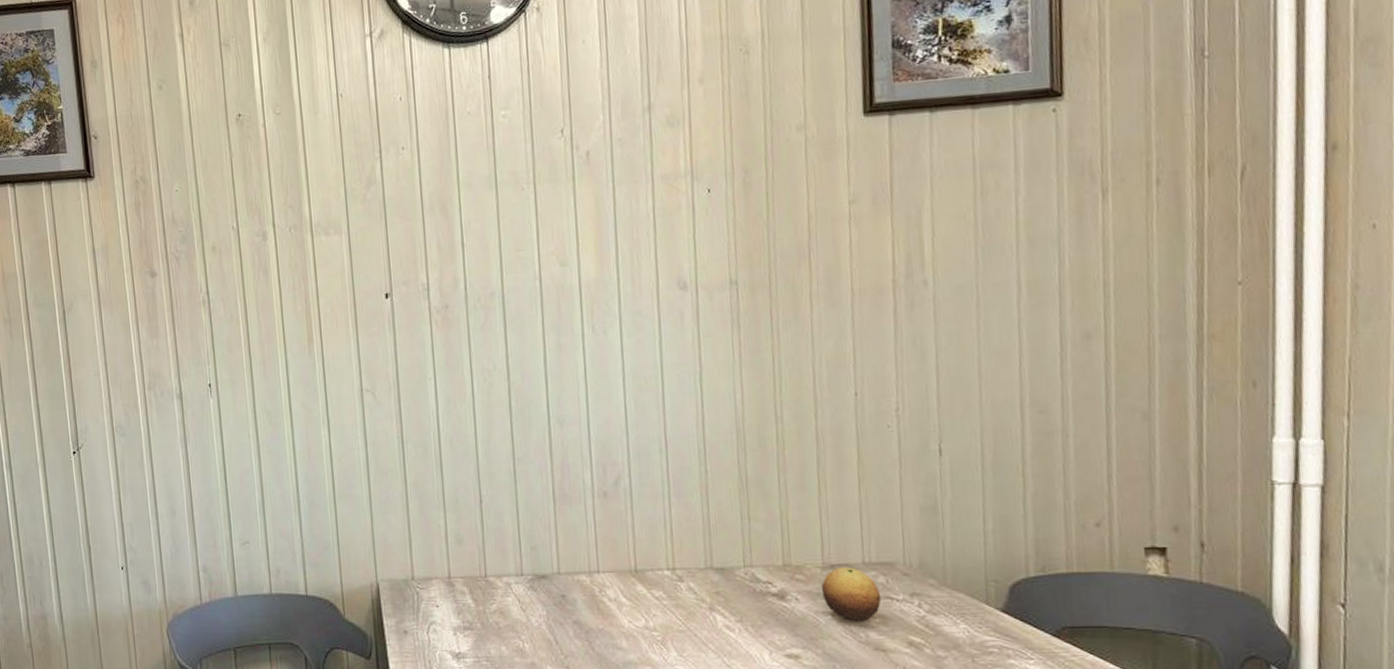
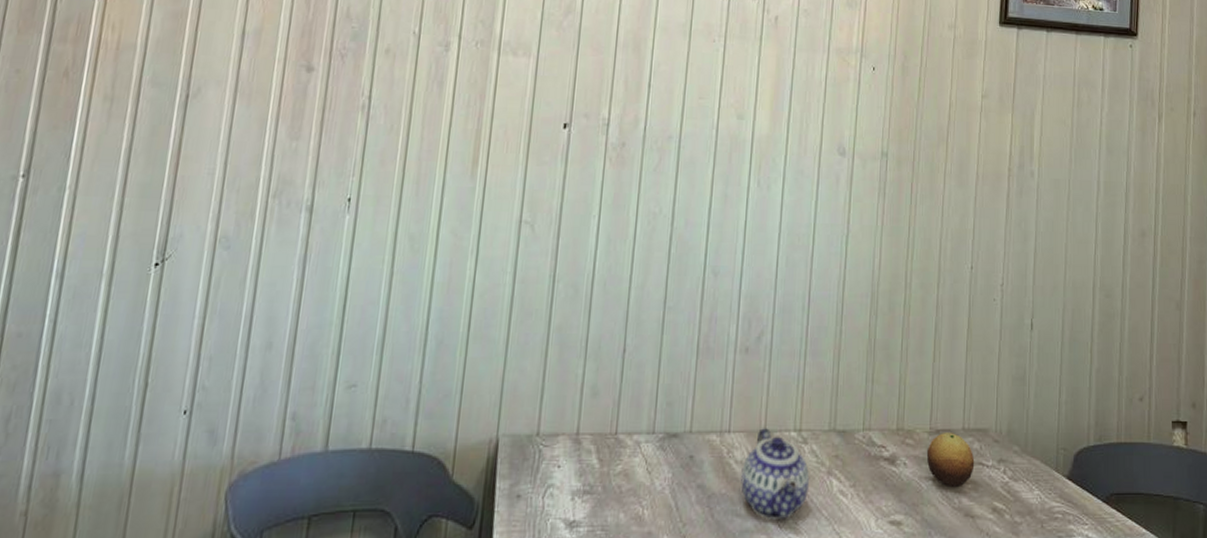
teapot: none [616,568,692,652] -> present [741,428,810,519]

